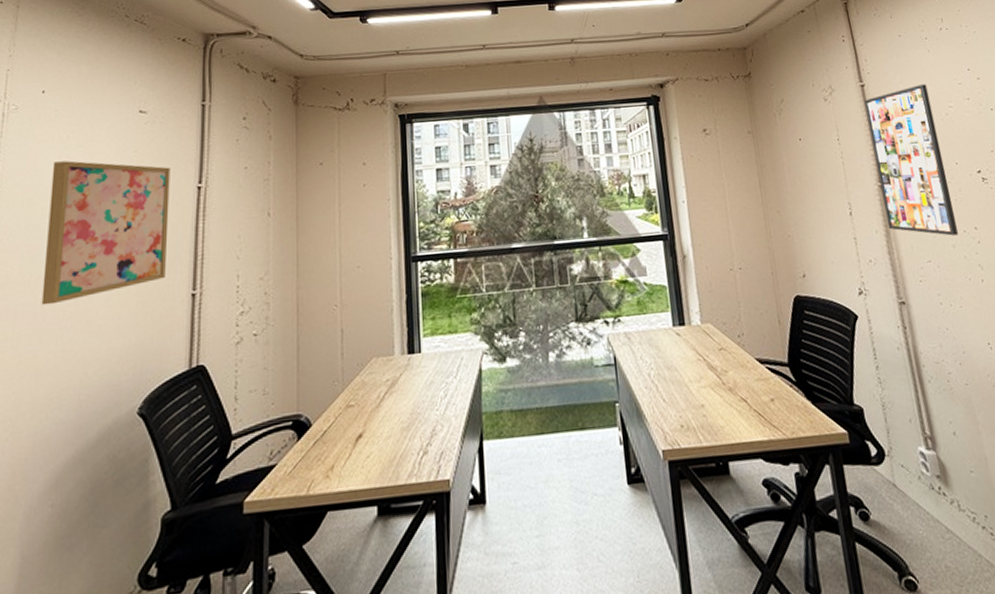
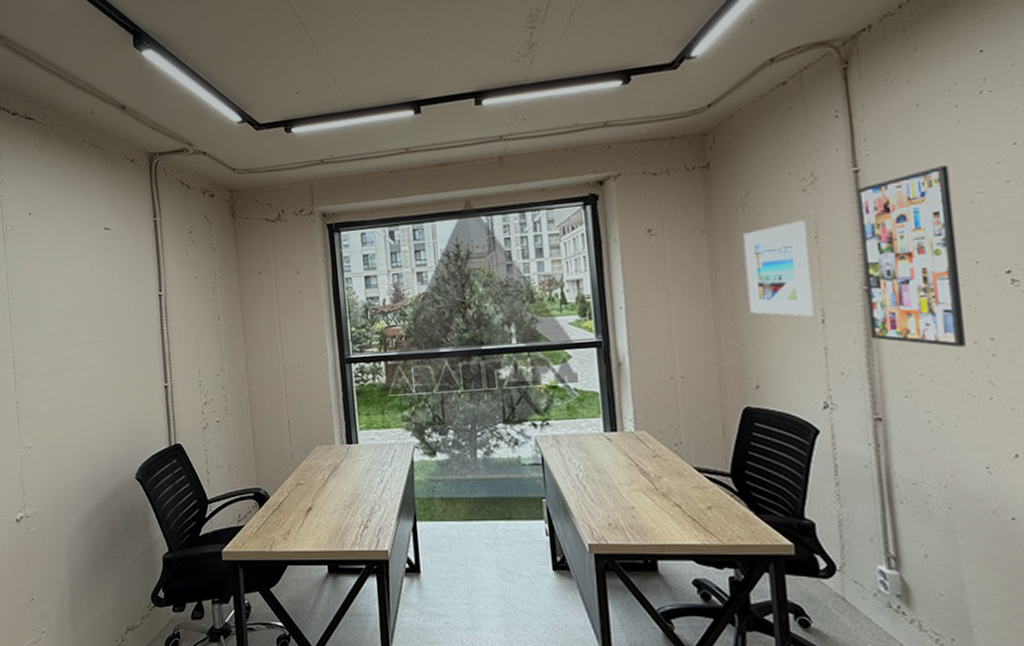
wall art: present [41,160,170,306] -> none [46,273,143,391]
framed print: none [781,125,843,210] -> present [742,220,814,317]

